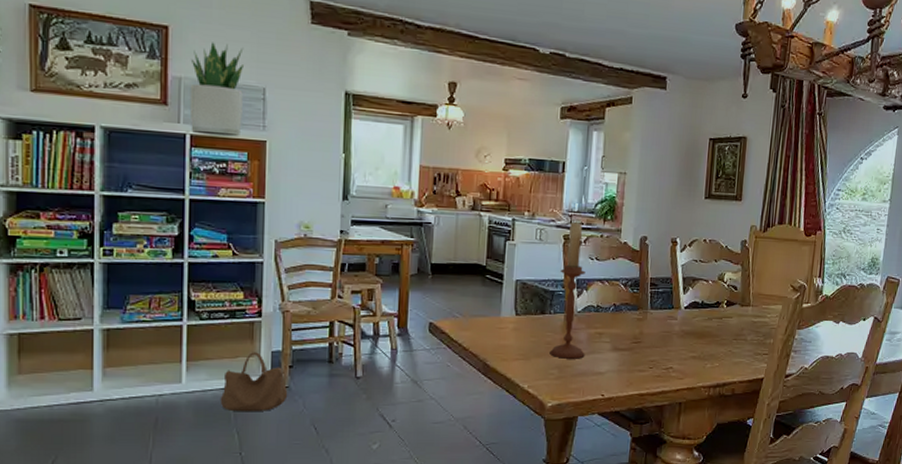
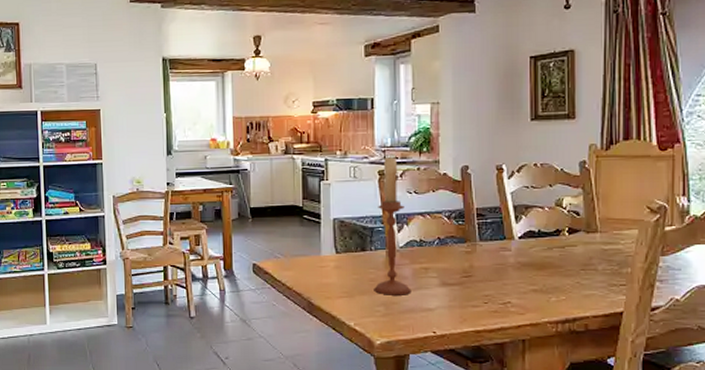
planter: present [189,42,244,137] -> none [38,30,80,110]
handbag: present [220,352,288,412] -> none [77,296,133,350]

